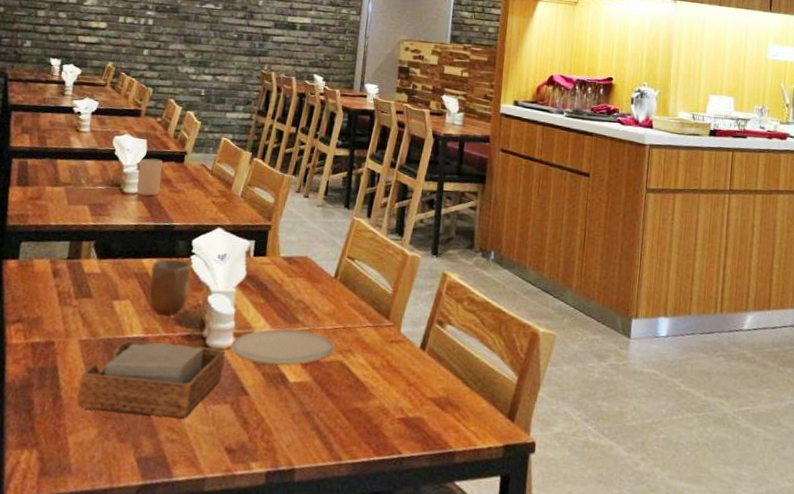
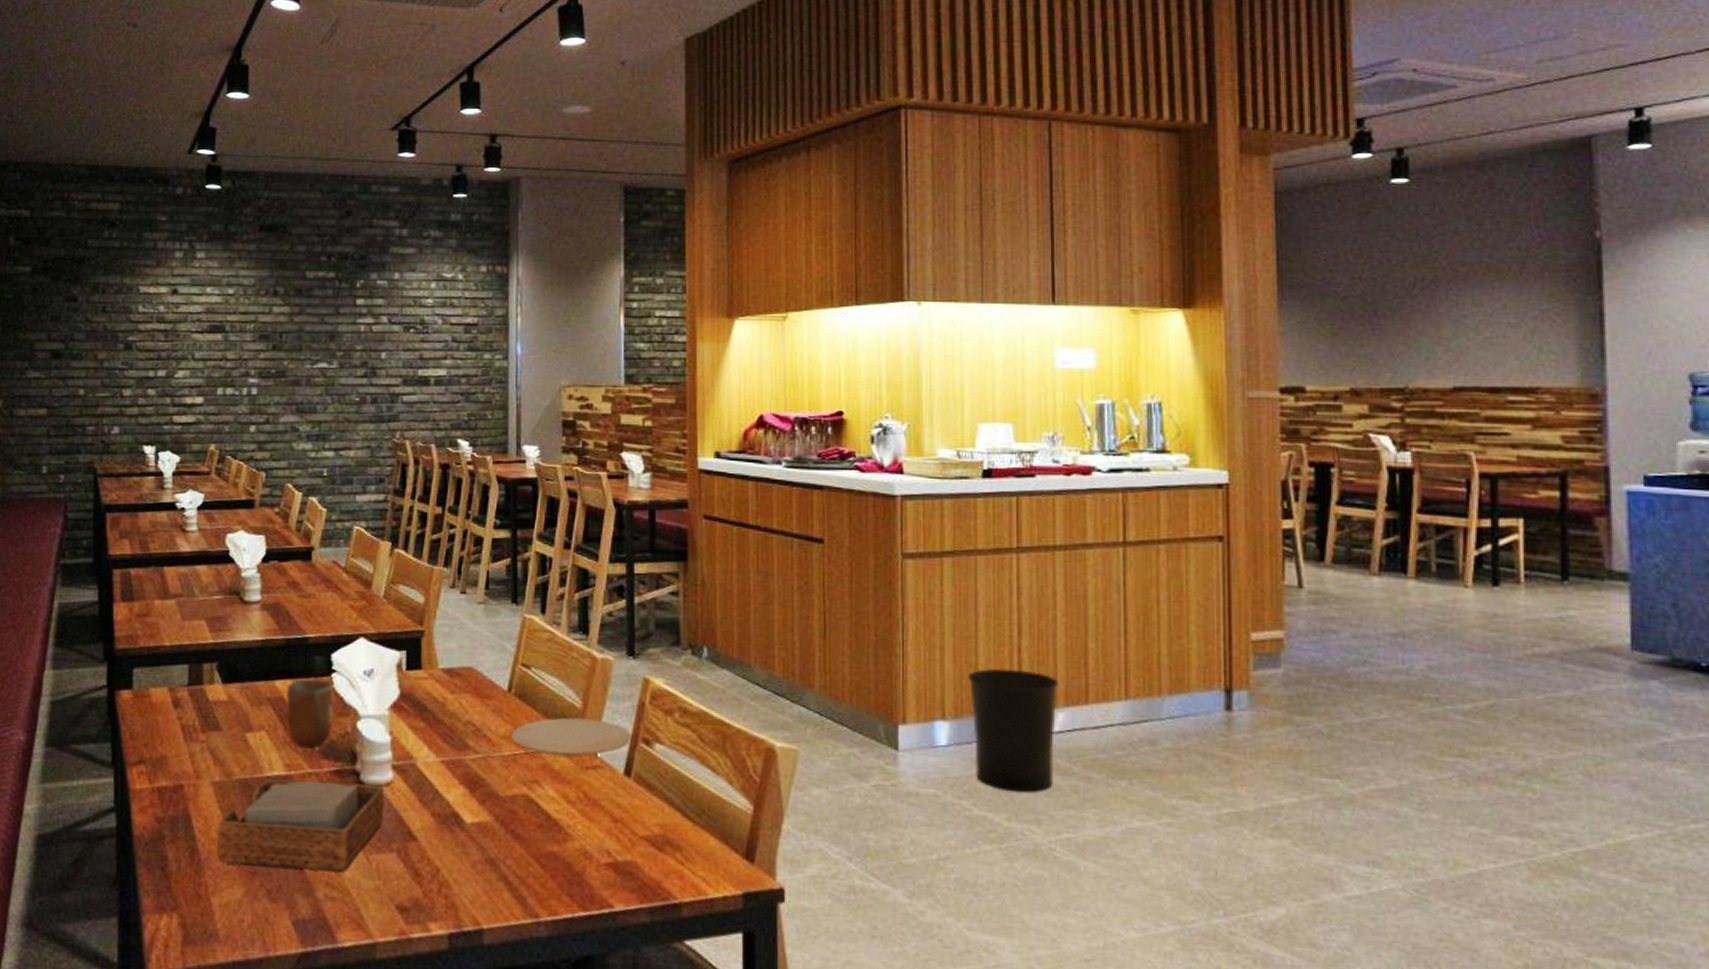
cup: present [137,158,163,196] -> none [259,558,287,604]
plate: present [231,329,334,366] -> none [390,757,516,803]
plate: none [334,301,430,332] -> present [512,717,632,757]
waste bin: none [685,279,751,374] -> present [968,668,1059,792]

